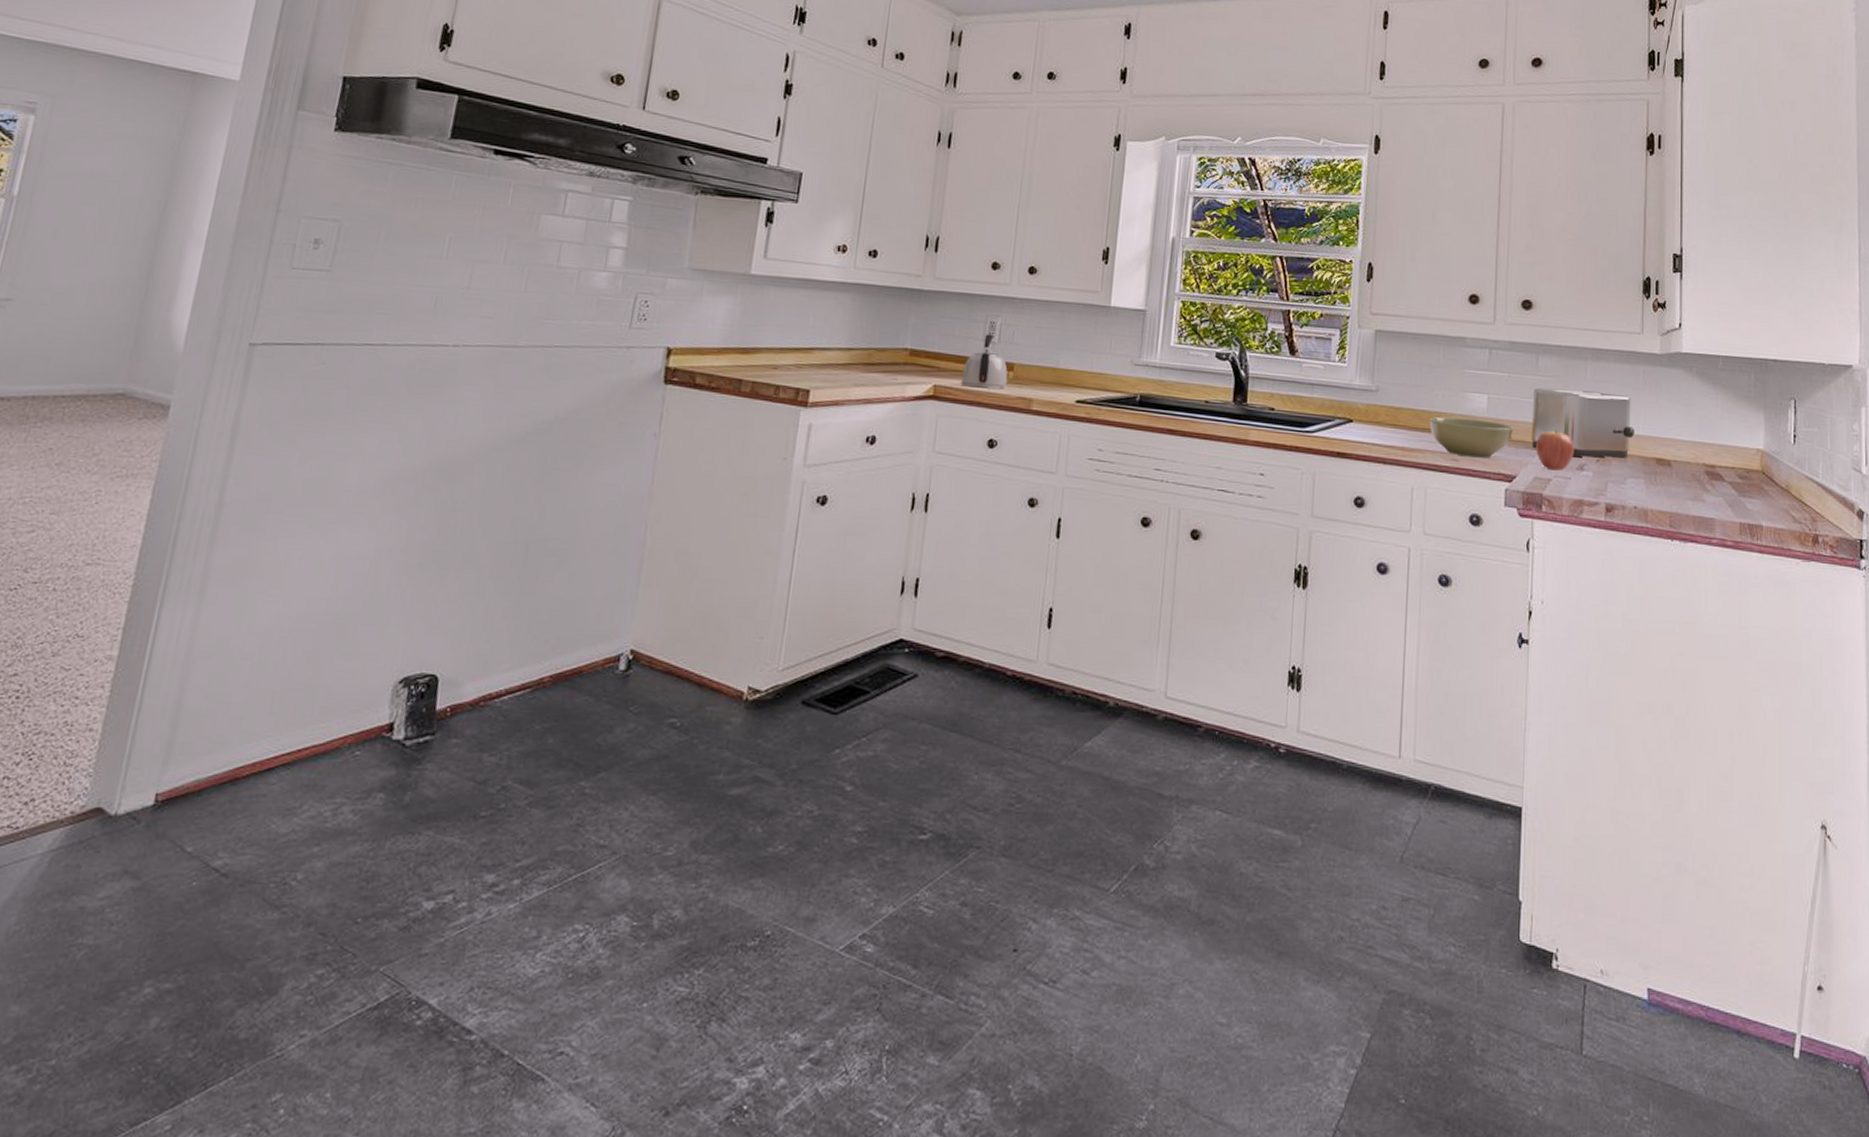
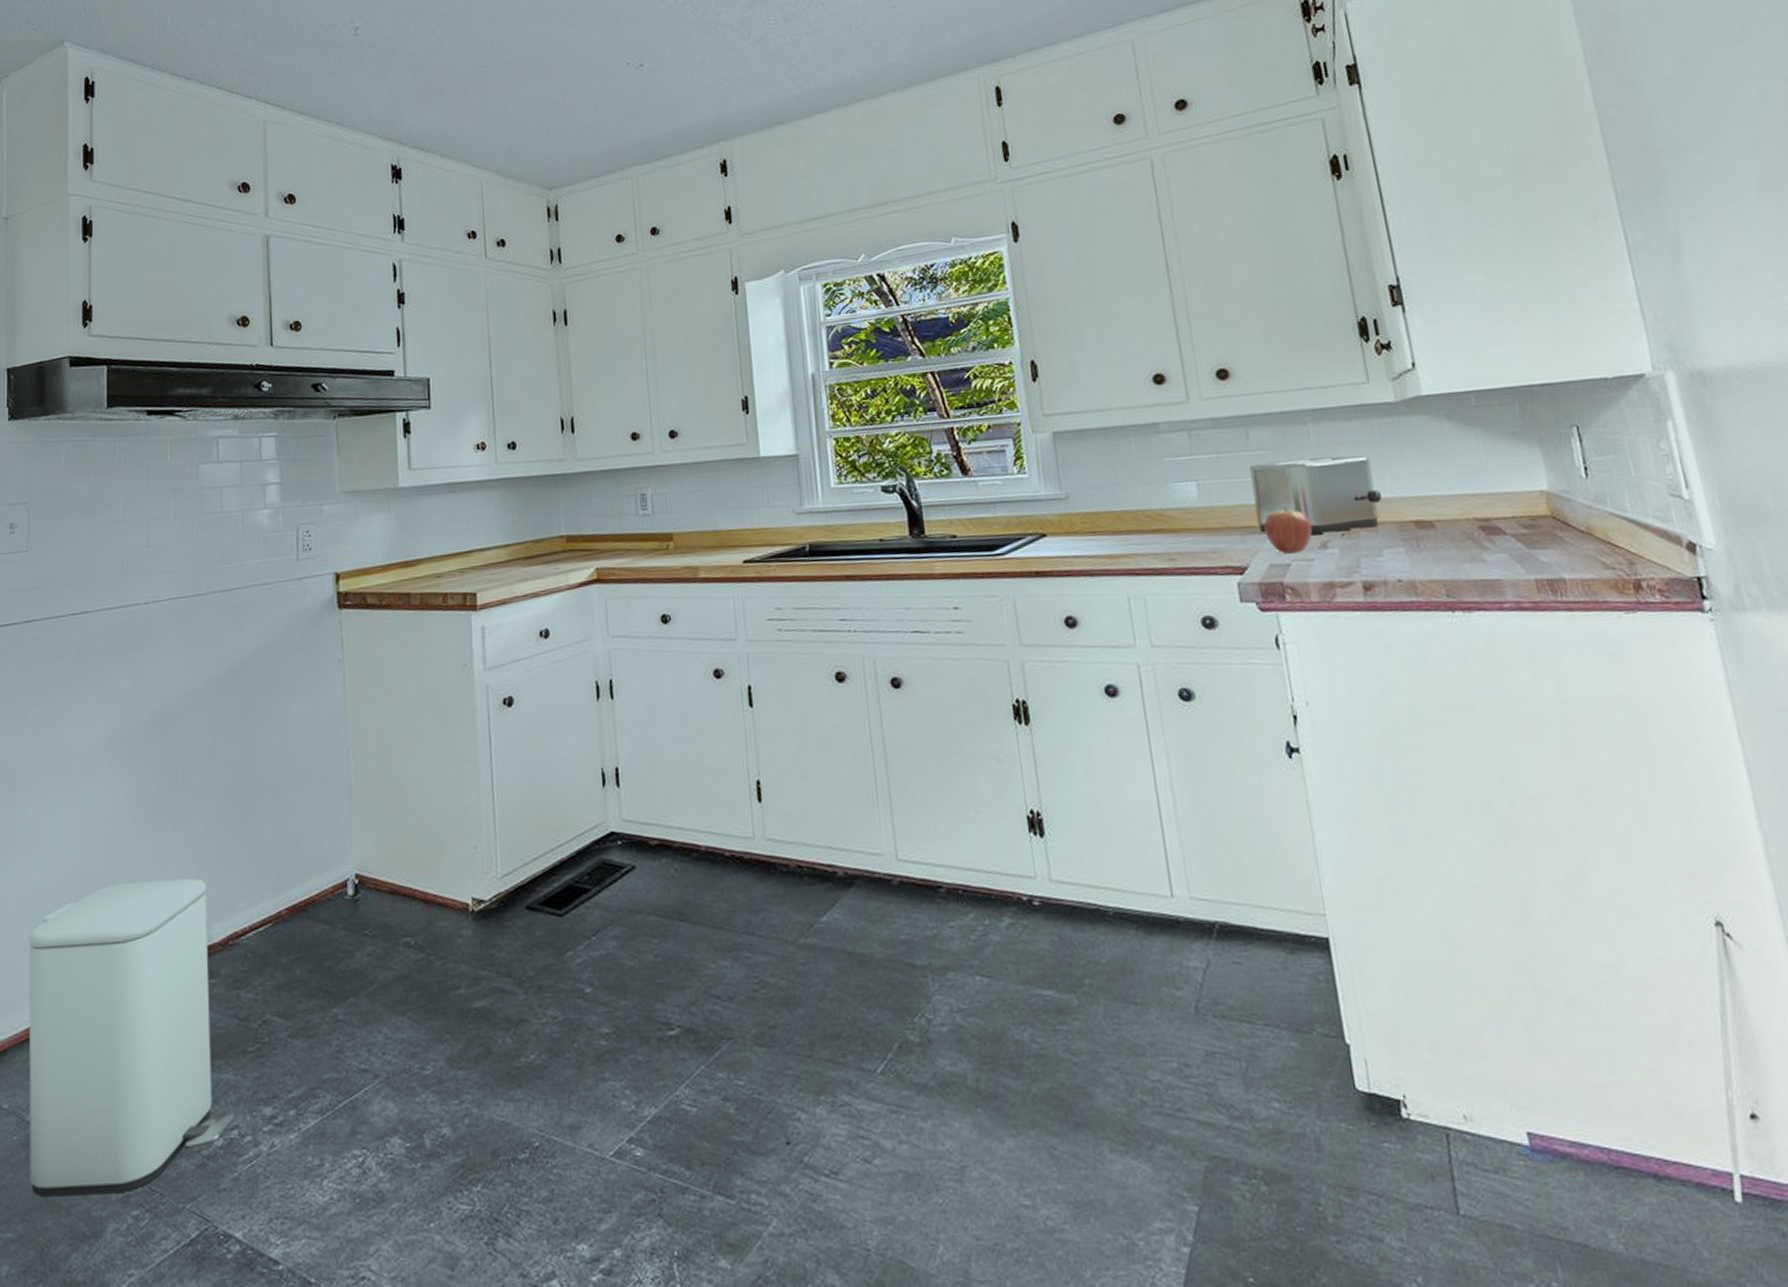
pedal bin: none [203,630,467,949] -> present [28,878,236,1197]
kettle: present [960,334,1008,391] -> none [622,506,670,565]
bowl: present [1429,416,1514,458] -> none [1133,510,1235,554]

